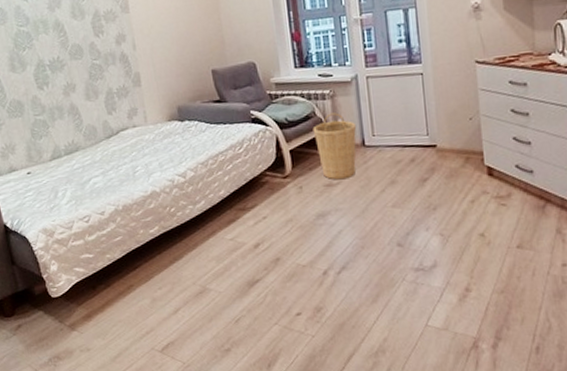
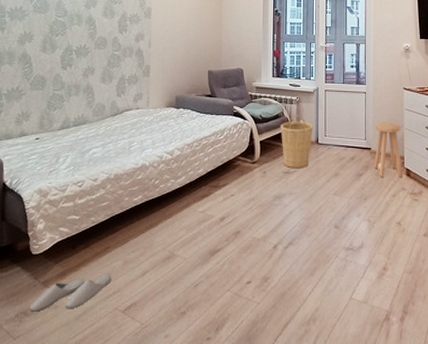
slippers: none [60,312,142,356] -> present [29,273,112,312]
stool: none [439,109,482,180] -> present [374,122,402,177]

